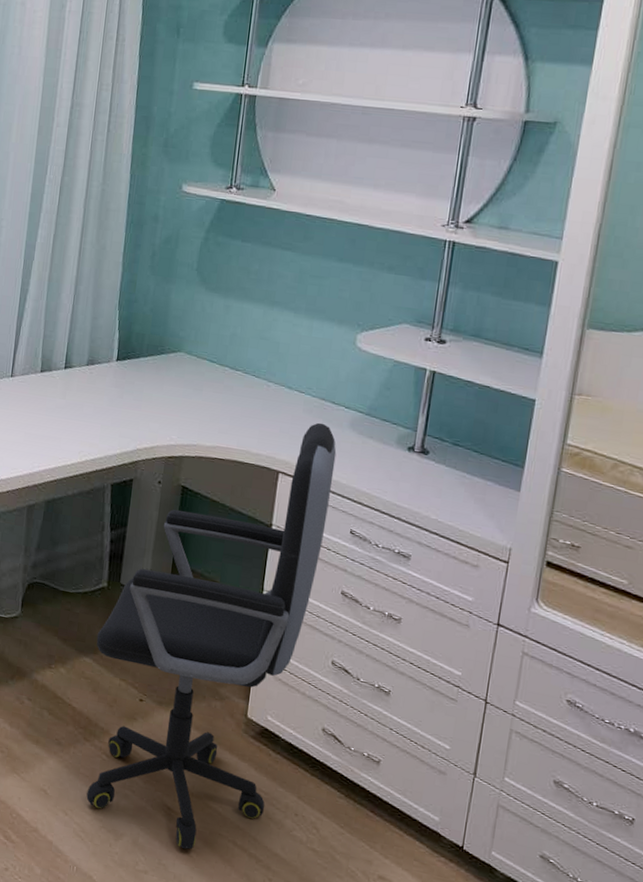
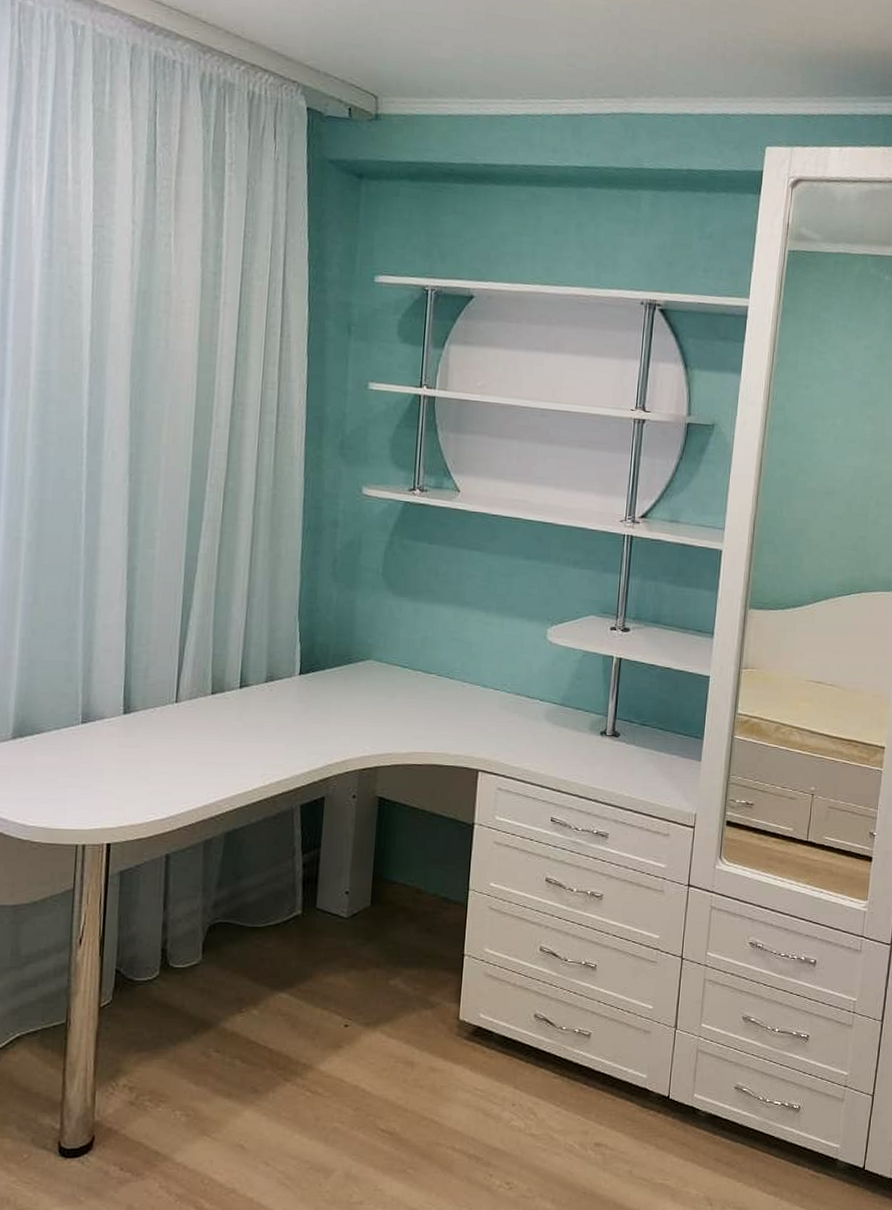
office chair: present [86,422,337,850] -> none [290,717,534,1168]

